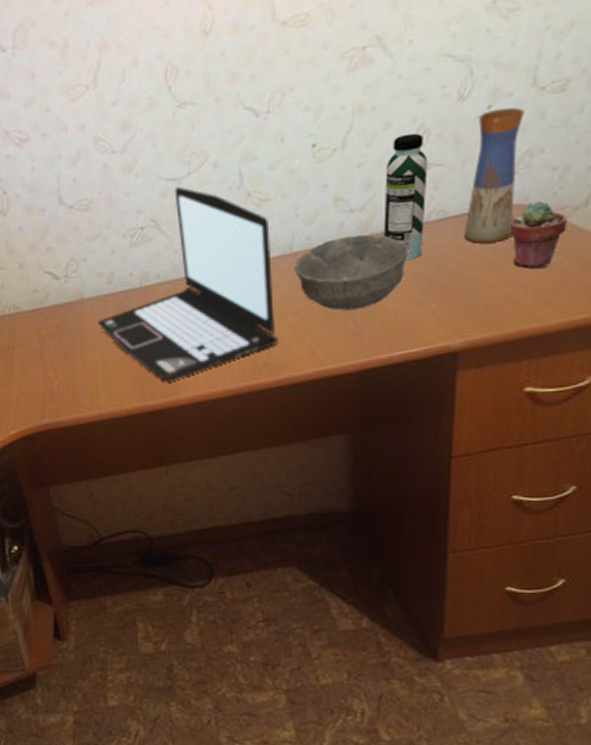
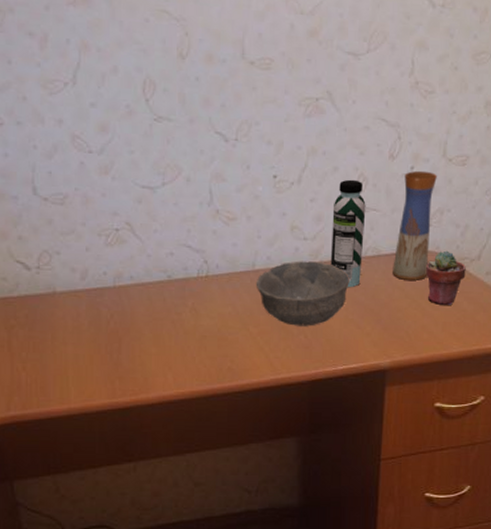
laptop: present [98,186,277,381] -> none [70,195,240,380]

